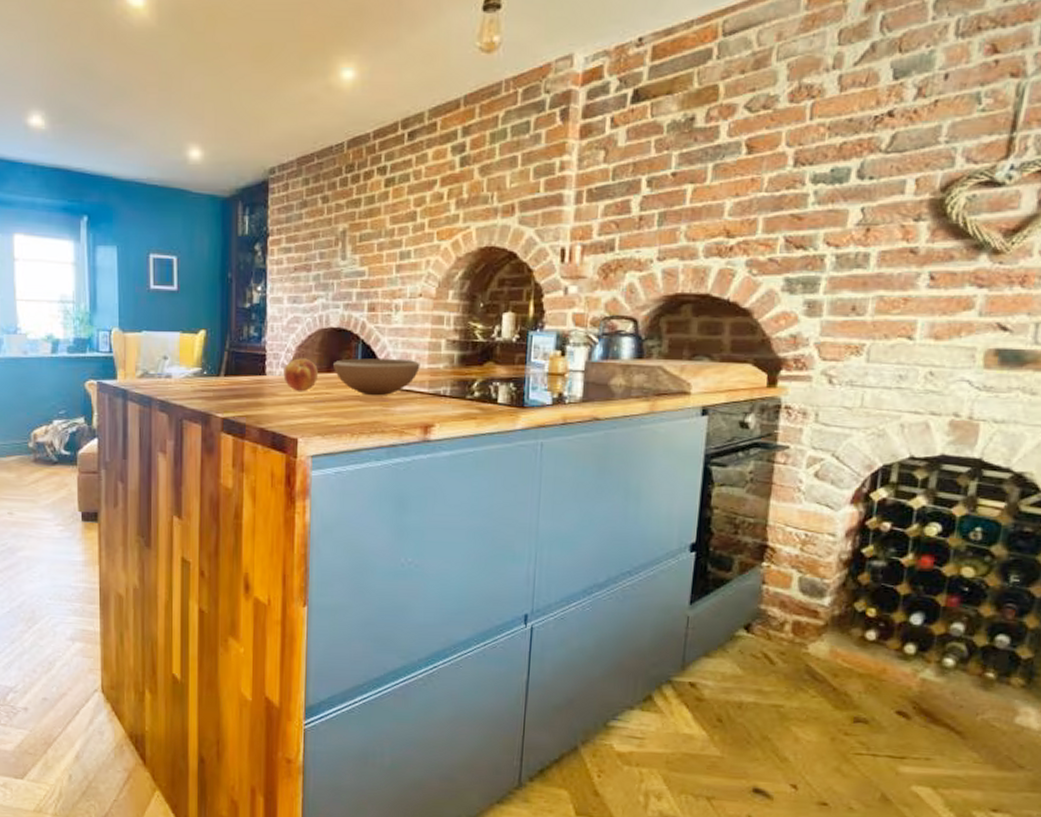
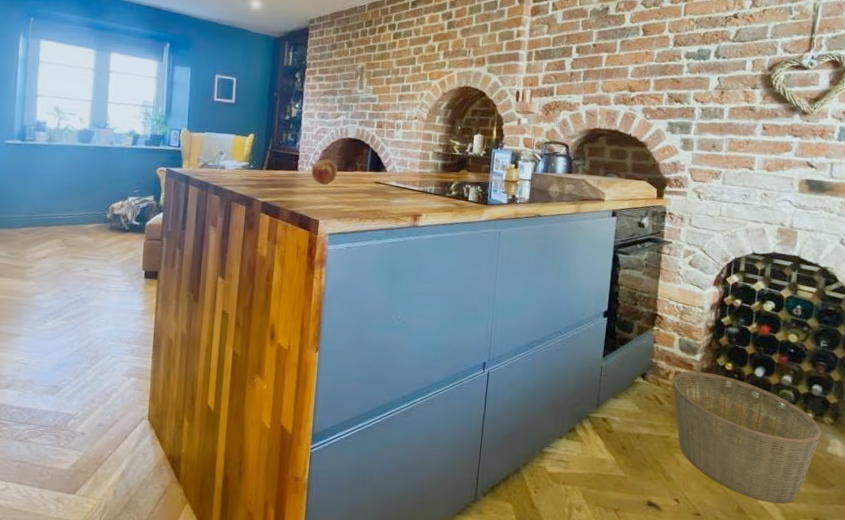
bowl: present [332,358,420,396] -> none [348,161,414,191]
basket: none [789,620,1007,790] -> present [672,371,821,503]

